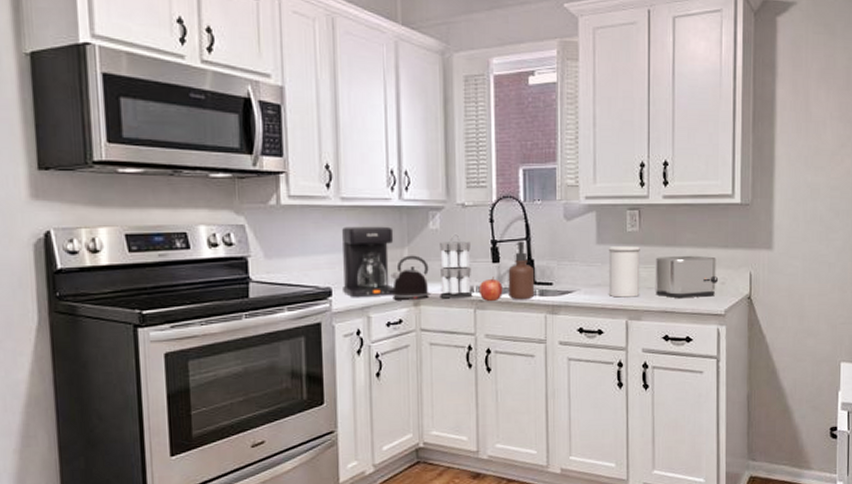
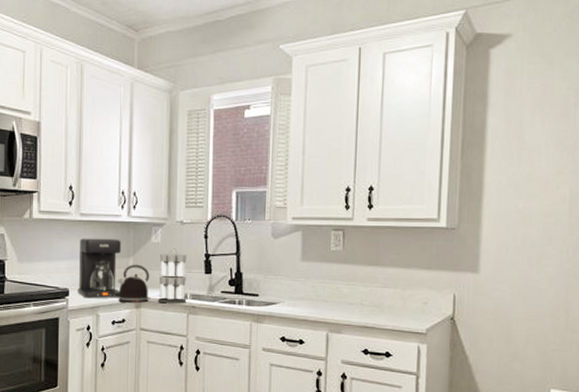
fruit: present [478,277,503,302] -> none [192,286,213,309]
soap dispenser: present [508,241,535,300] -> none [218,255,243,308]
canister: present [609,246,640,298] -> none [311,264,343,312]
toaster: present [655,255,719,299] -> none [356,274,421,316]

